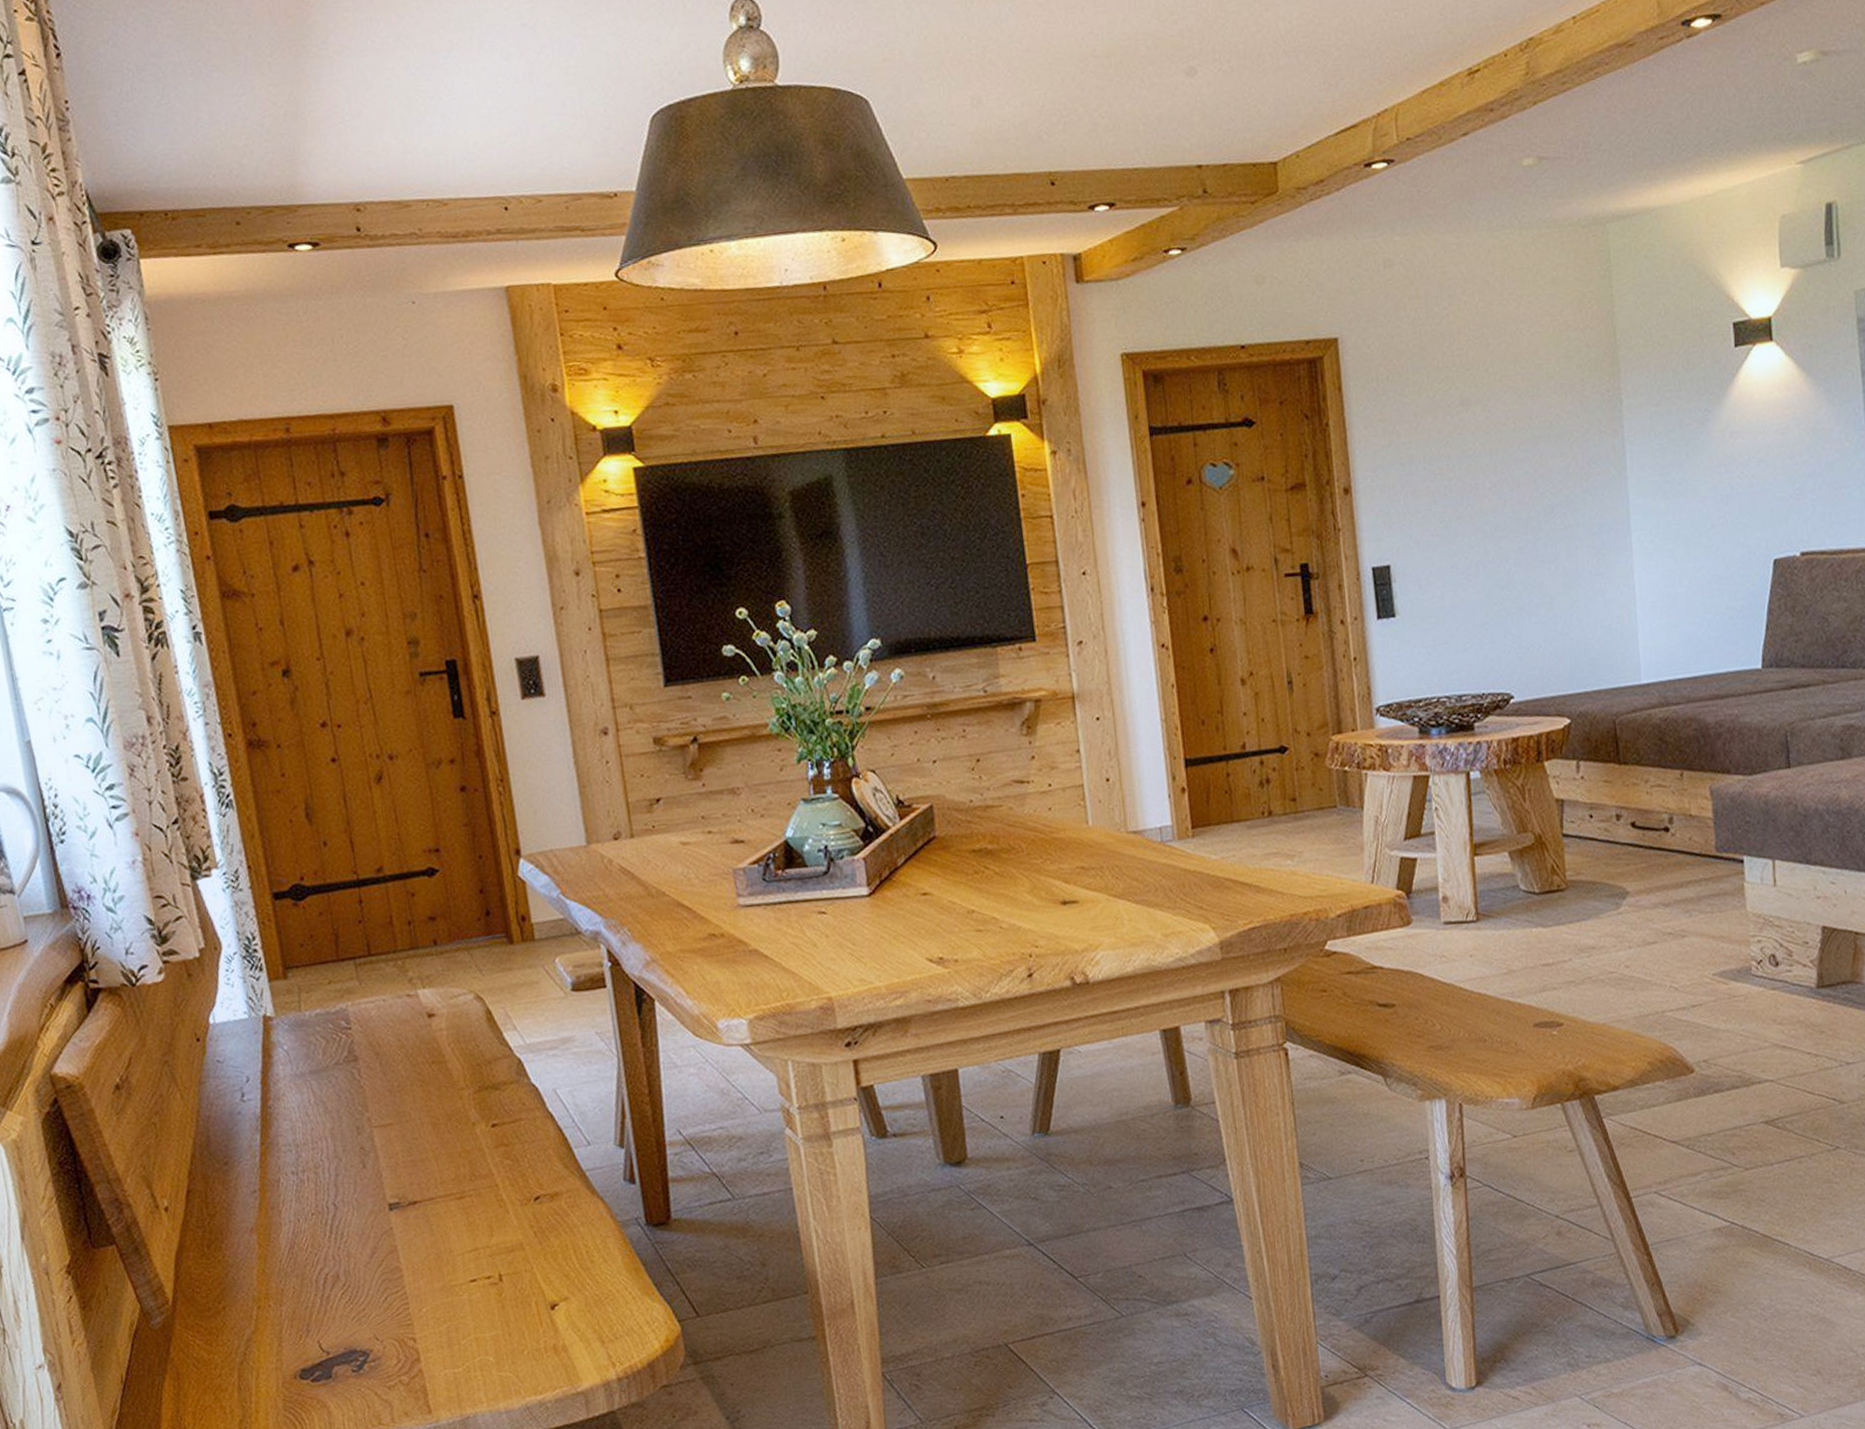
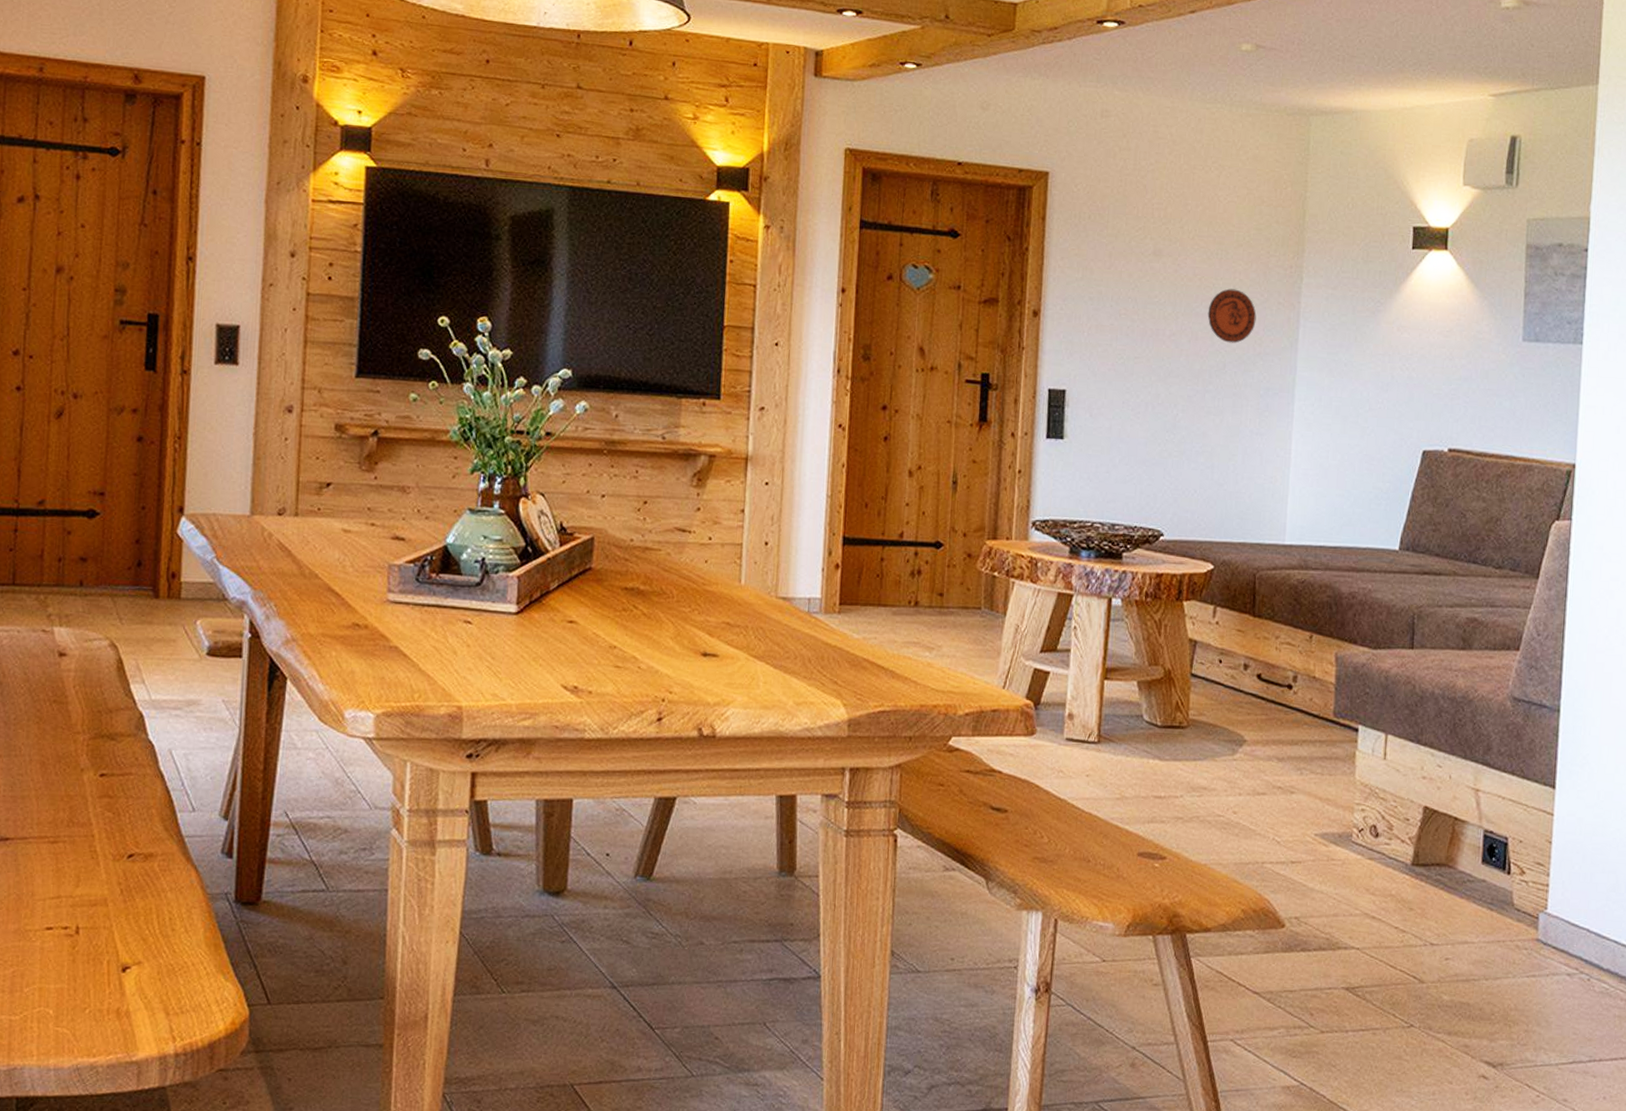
decorative plate: none [1527,425,1579,484] -> present [1207,288,1257,343]

